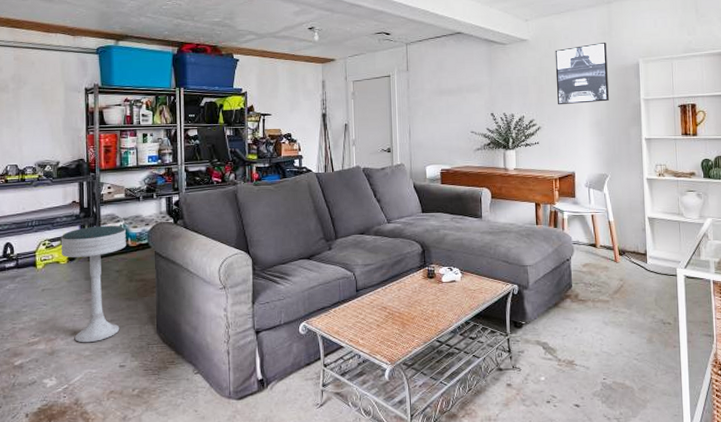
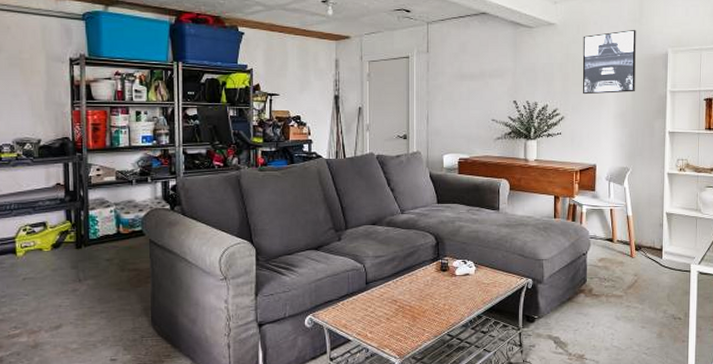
stool: present [60,225,127,343] -> none [43,210,118,336]

